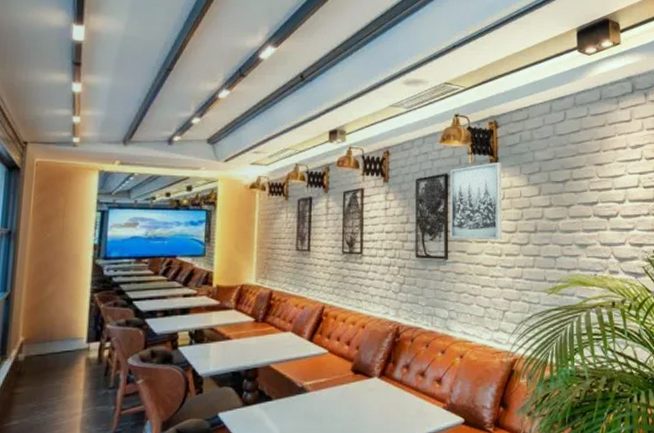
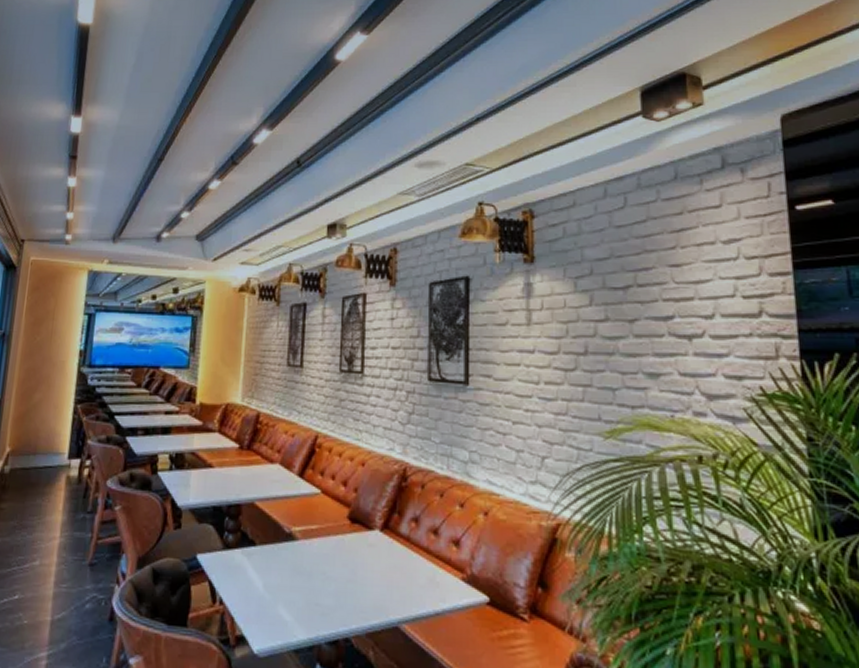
wall art: present [450,162,503,240] -> none [472,262,541,363]

